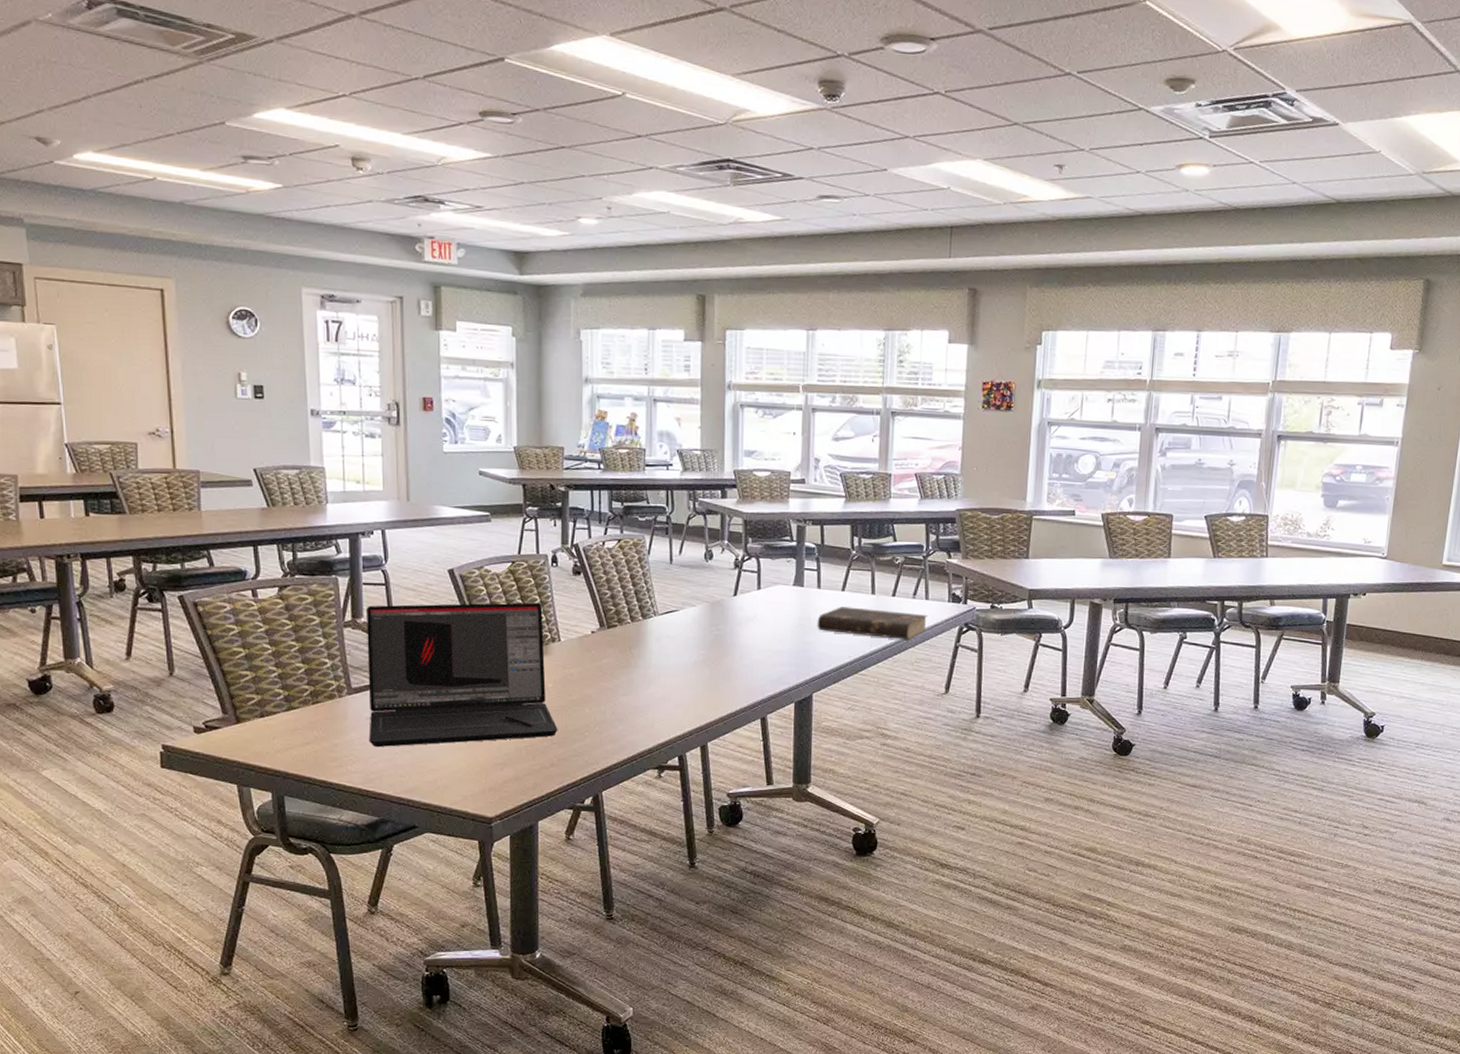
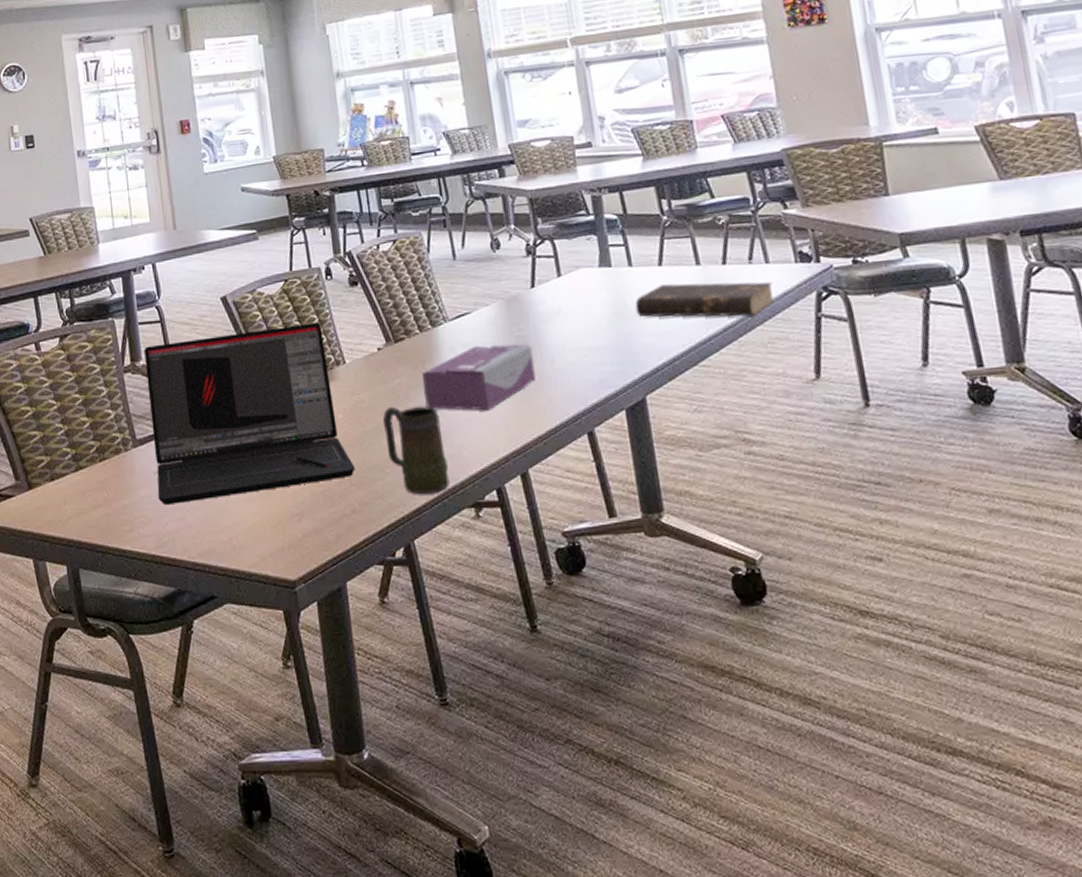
mug: none [587,681,640,756] -> present [382,406,450,495]
tissue box: none [628,638,726,693] -> present [422,344,536,411]

